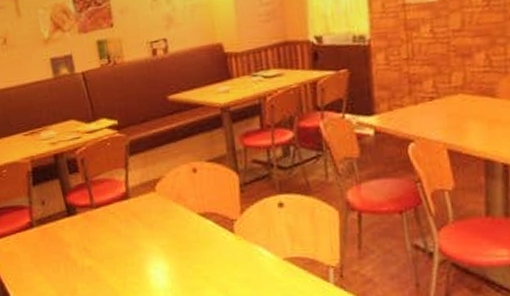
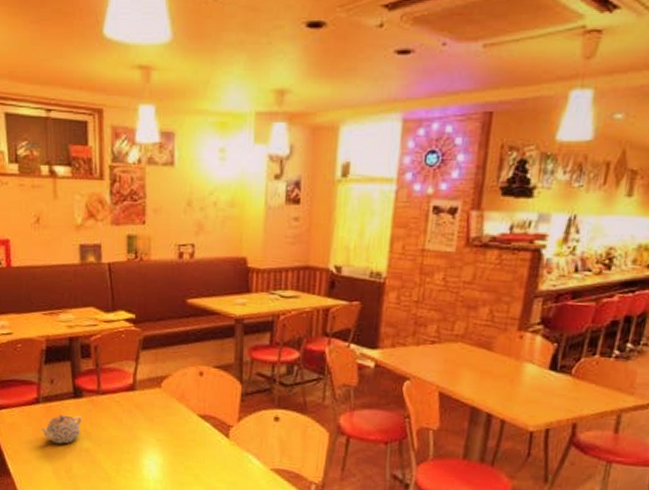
teapot: none [37,234,80,267] -> present [39,414,82,445]

